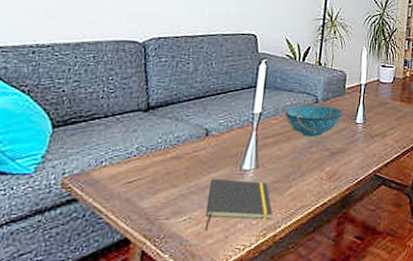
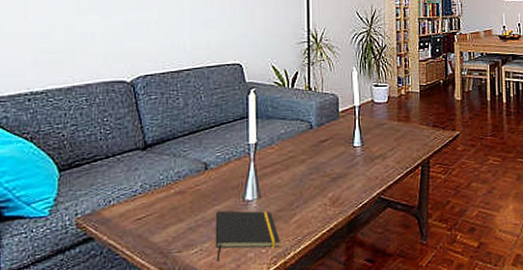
decorative bowl: present [285,106,343,138] -> none [280,131,340,165]

